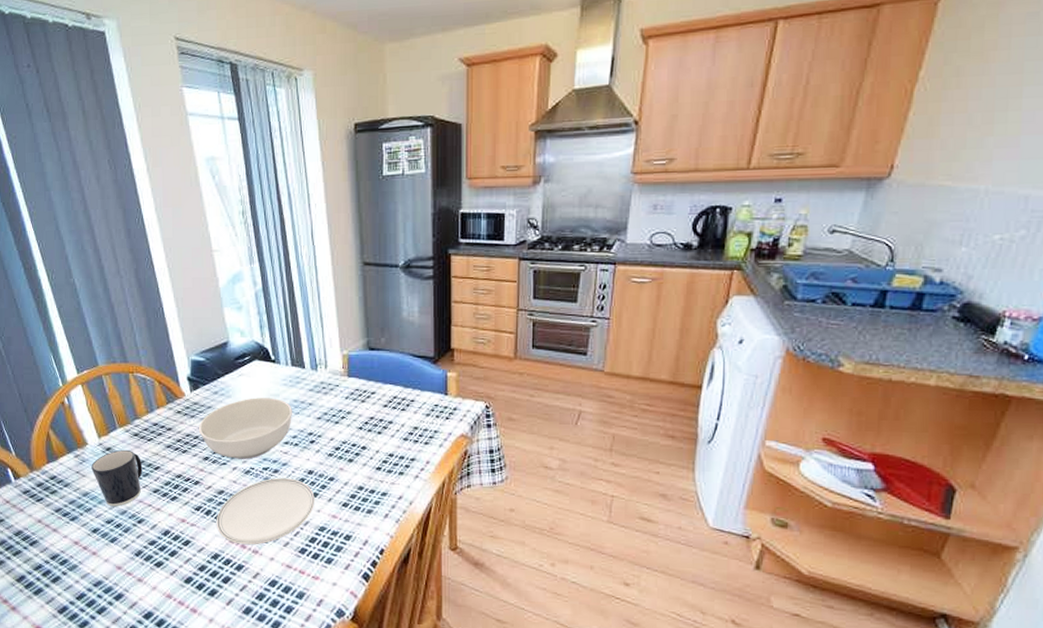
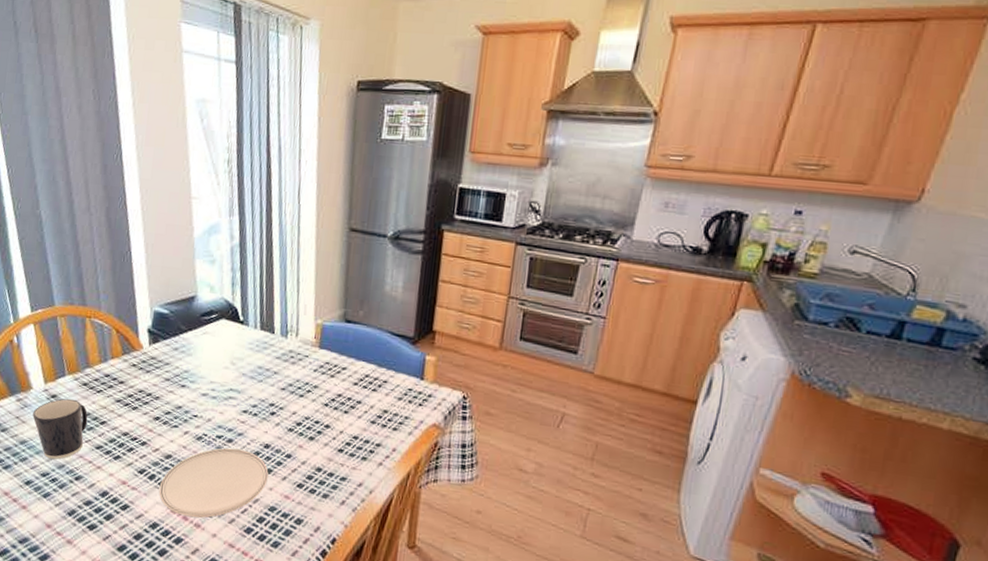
bowl: present [198,398,293,459] -> none [152,359,256,425]

